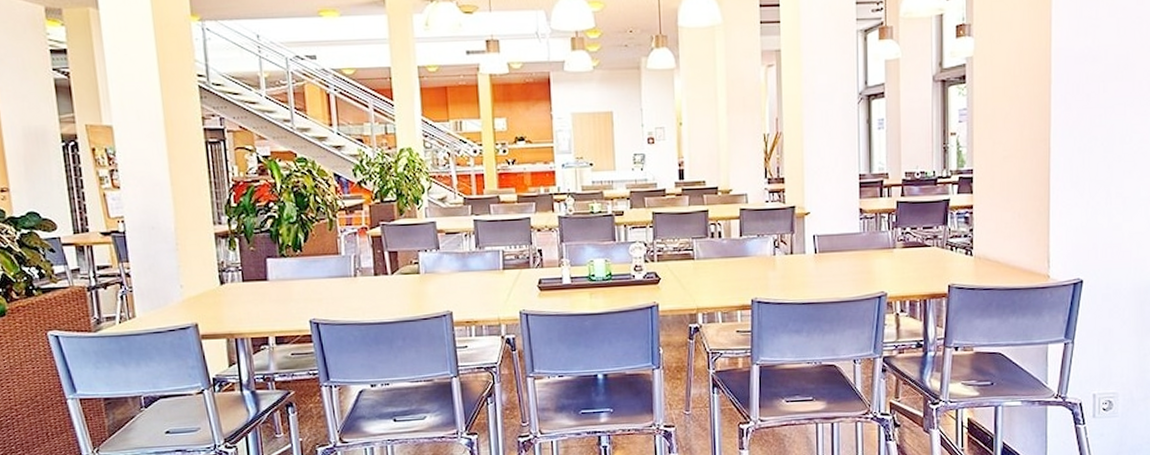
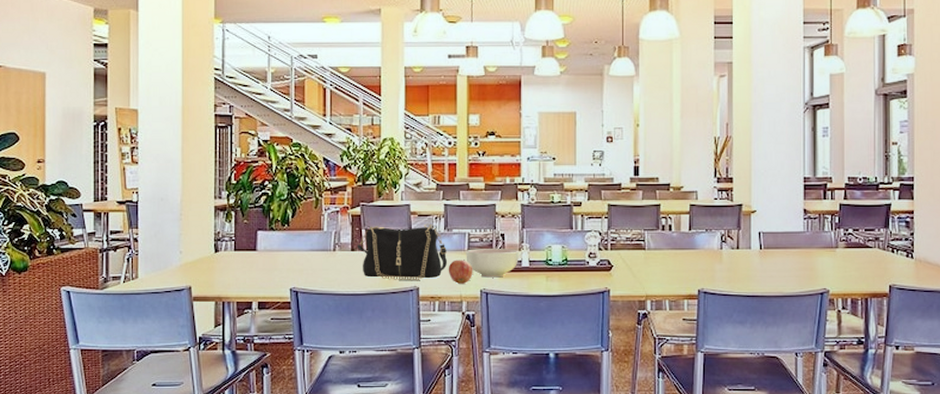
handbag: none [380,242,482,306] -> present [357,223,448,281]
apple: none [482,279,511,307] -> present [448,260,473,285]
bowl: none [500,265,560,298] -> present [465,249,520,278]

